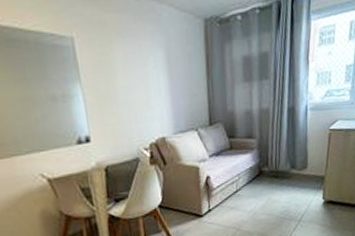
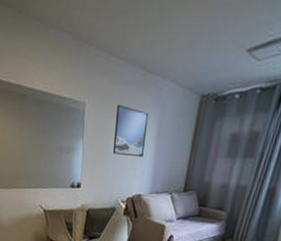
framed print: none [113,35,158,96] -> present [113,104,149,158]

